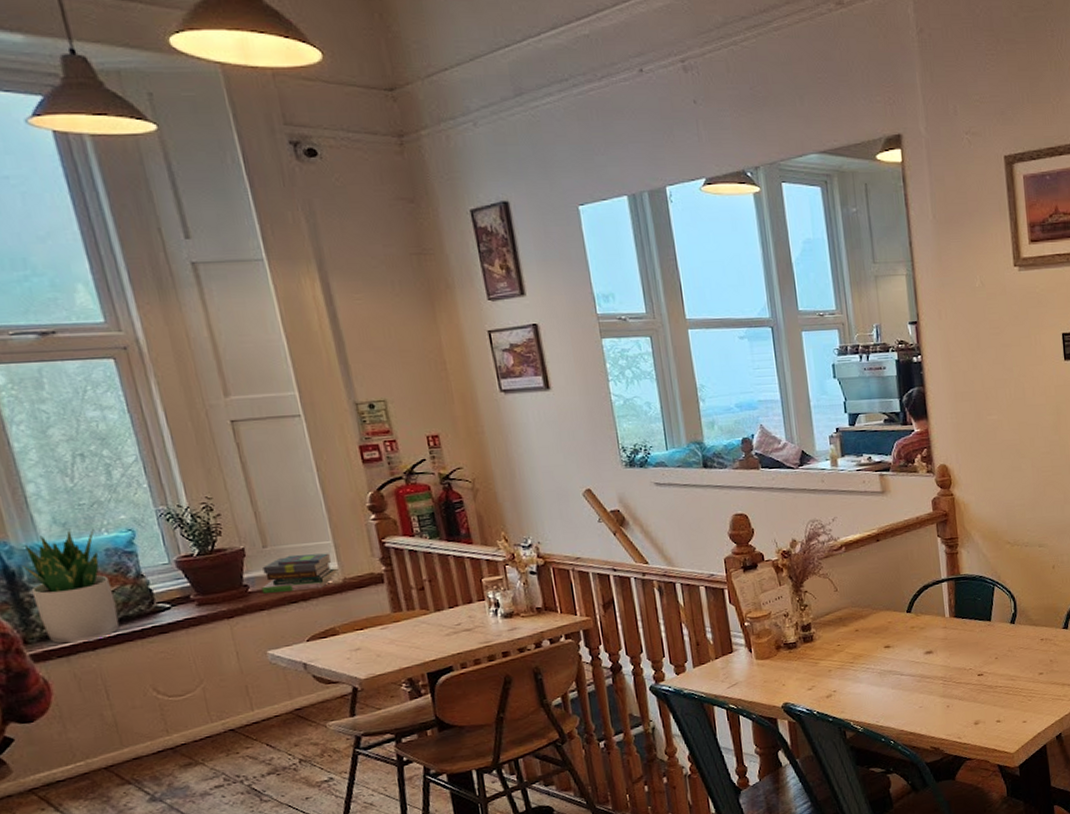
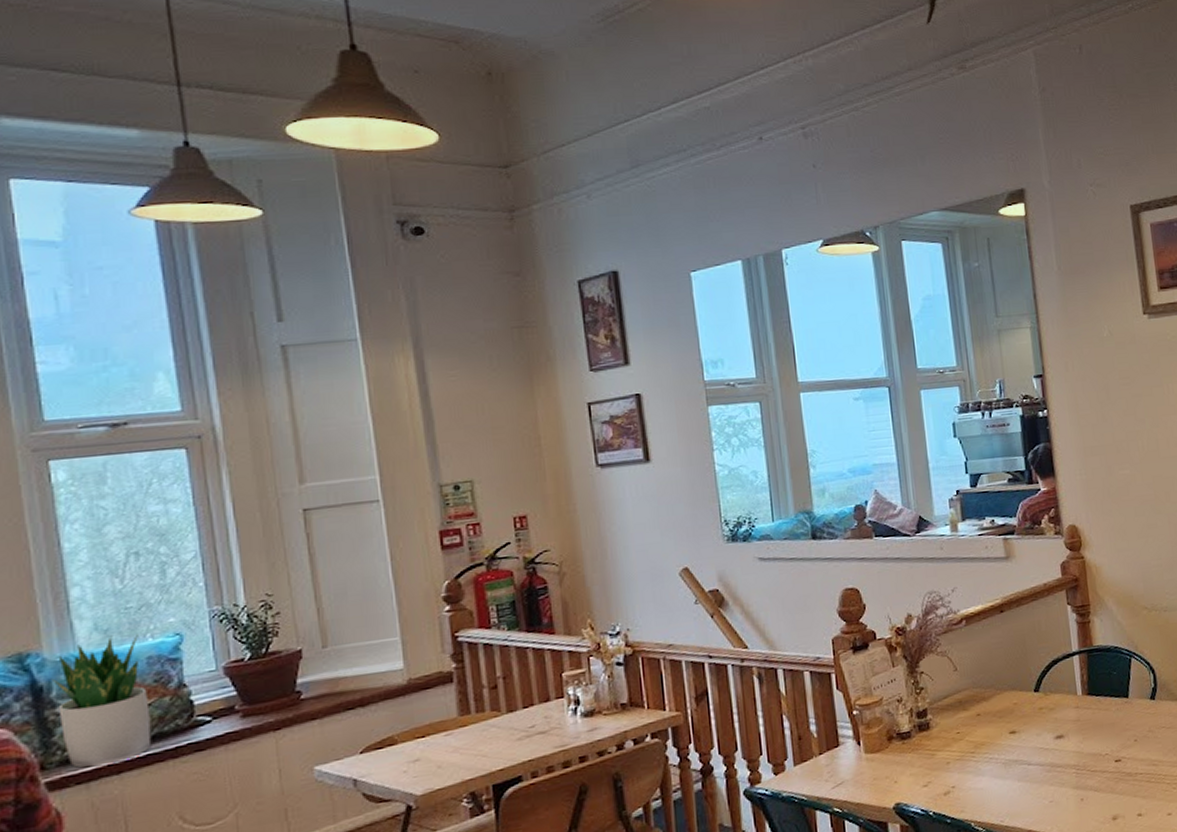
books: present [261,553,337,593] -> none [315,651,402,700]

